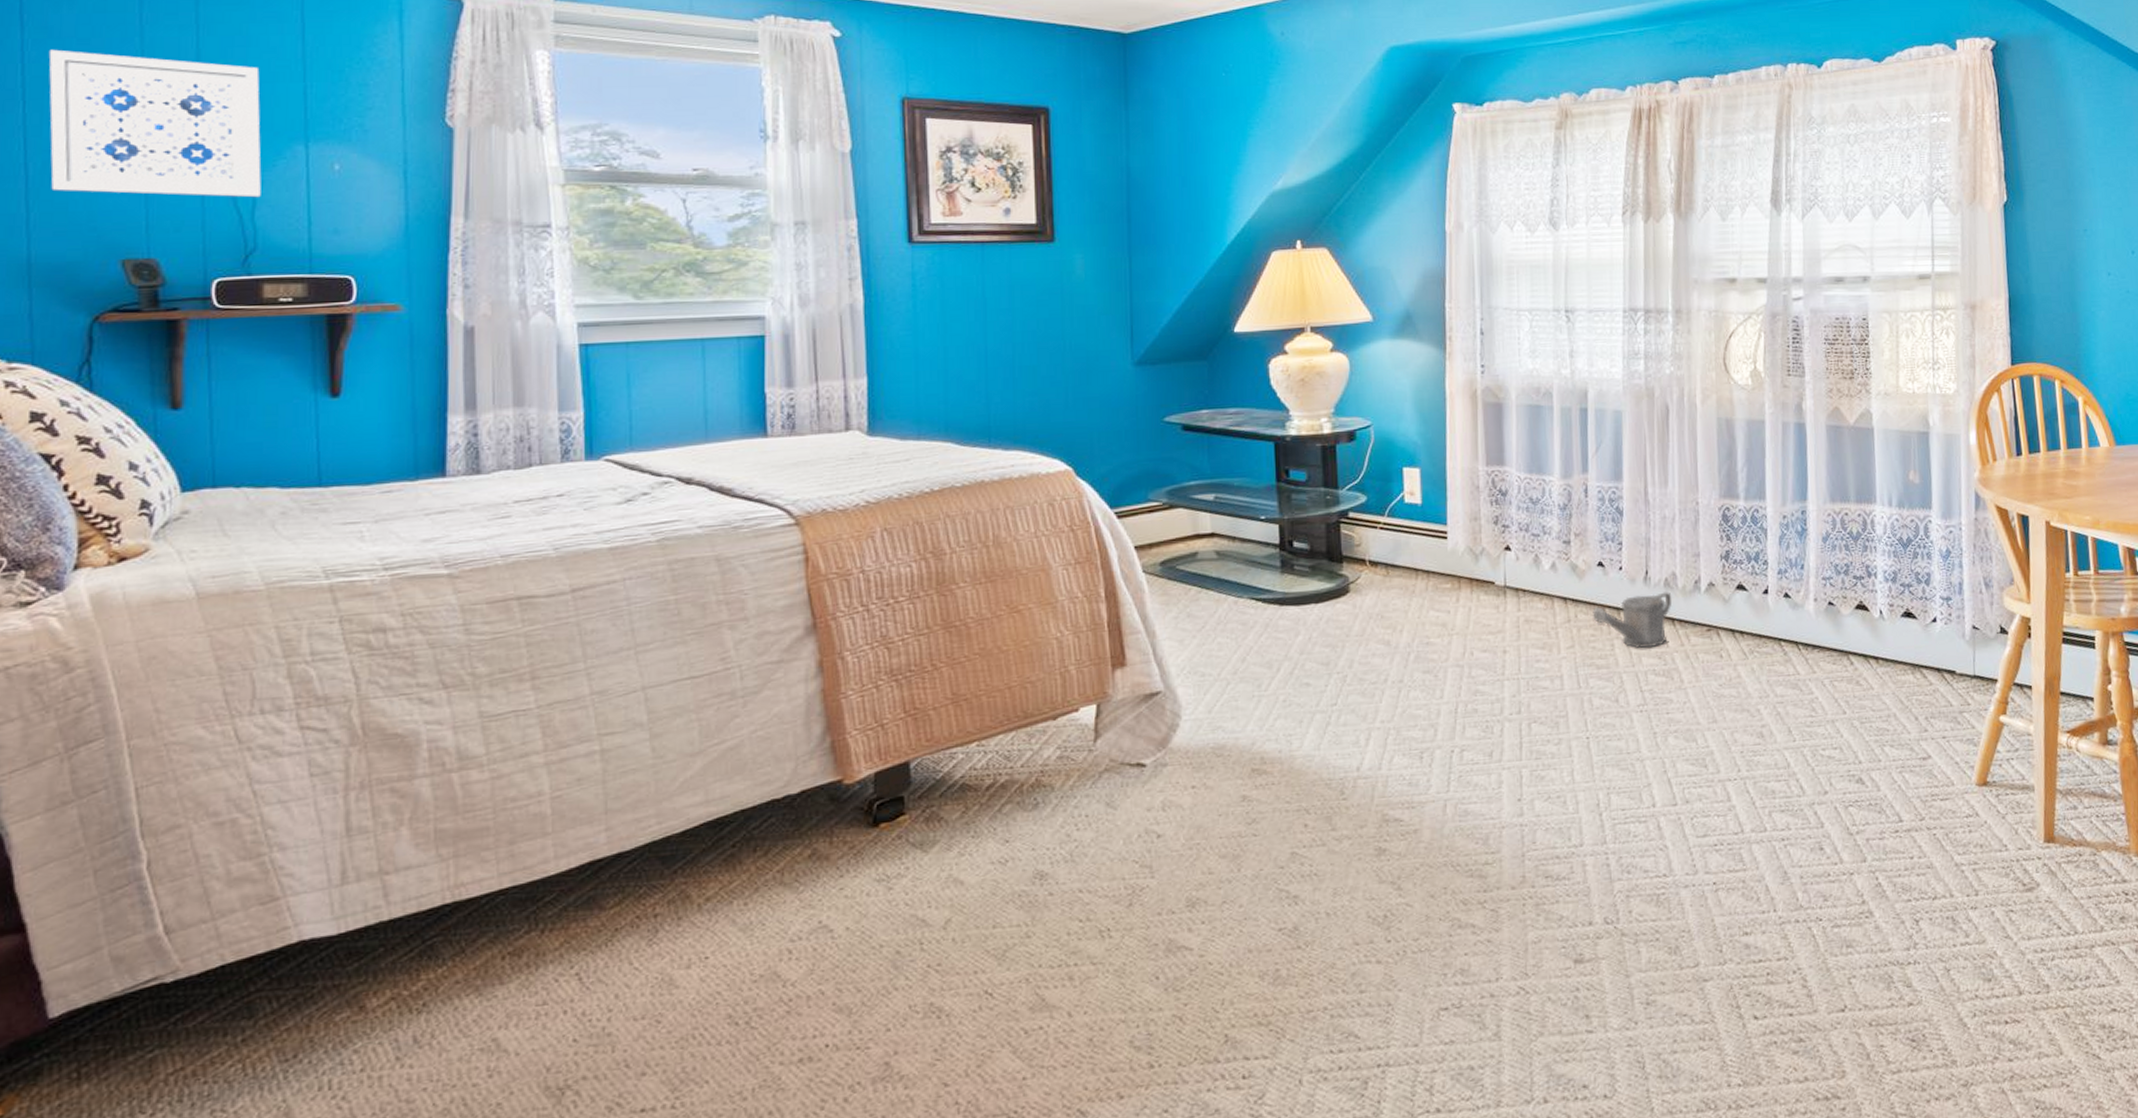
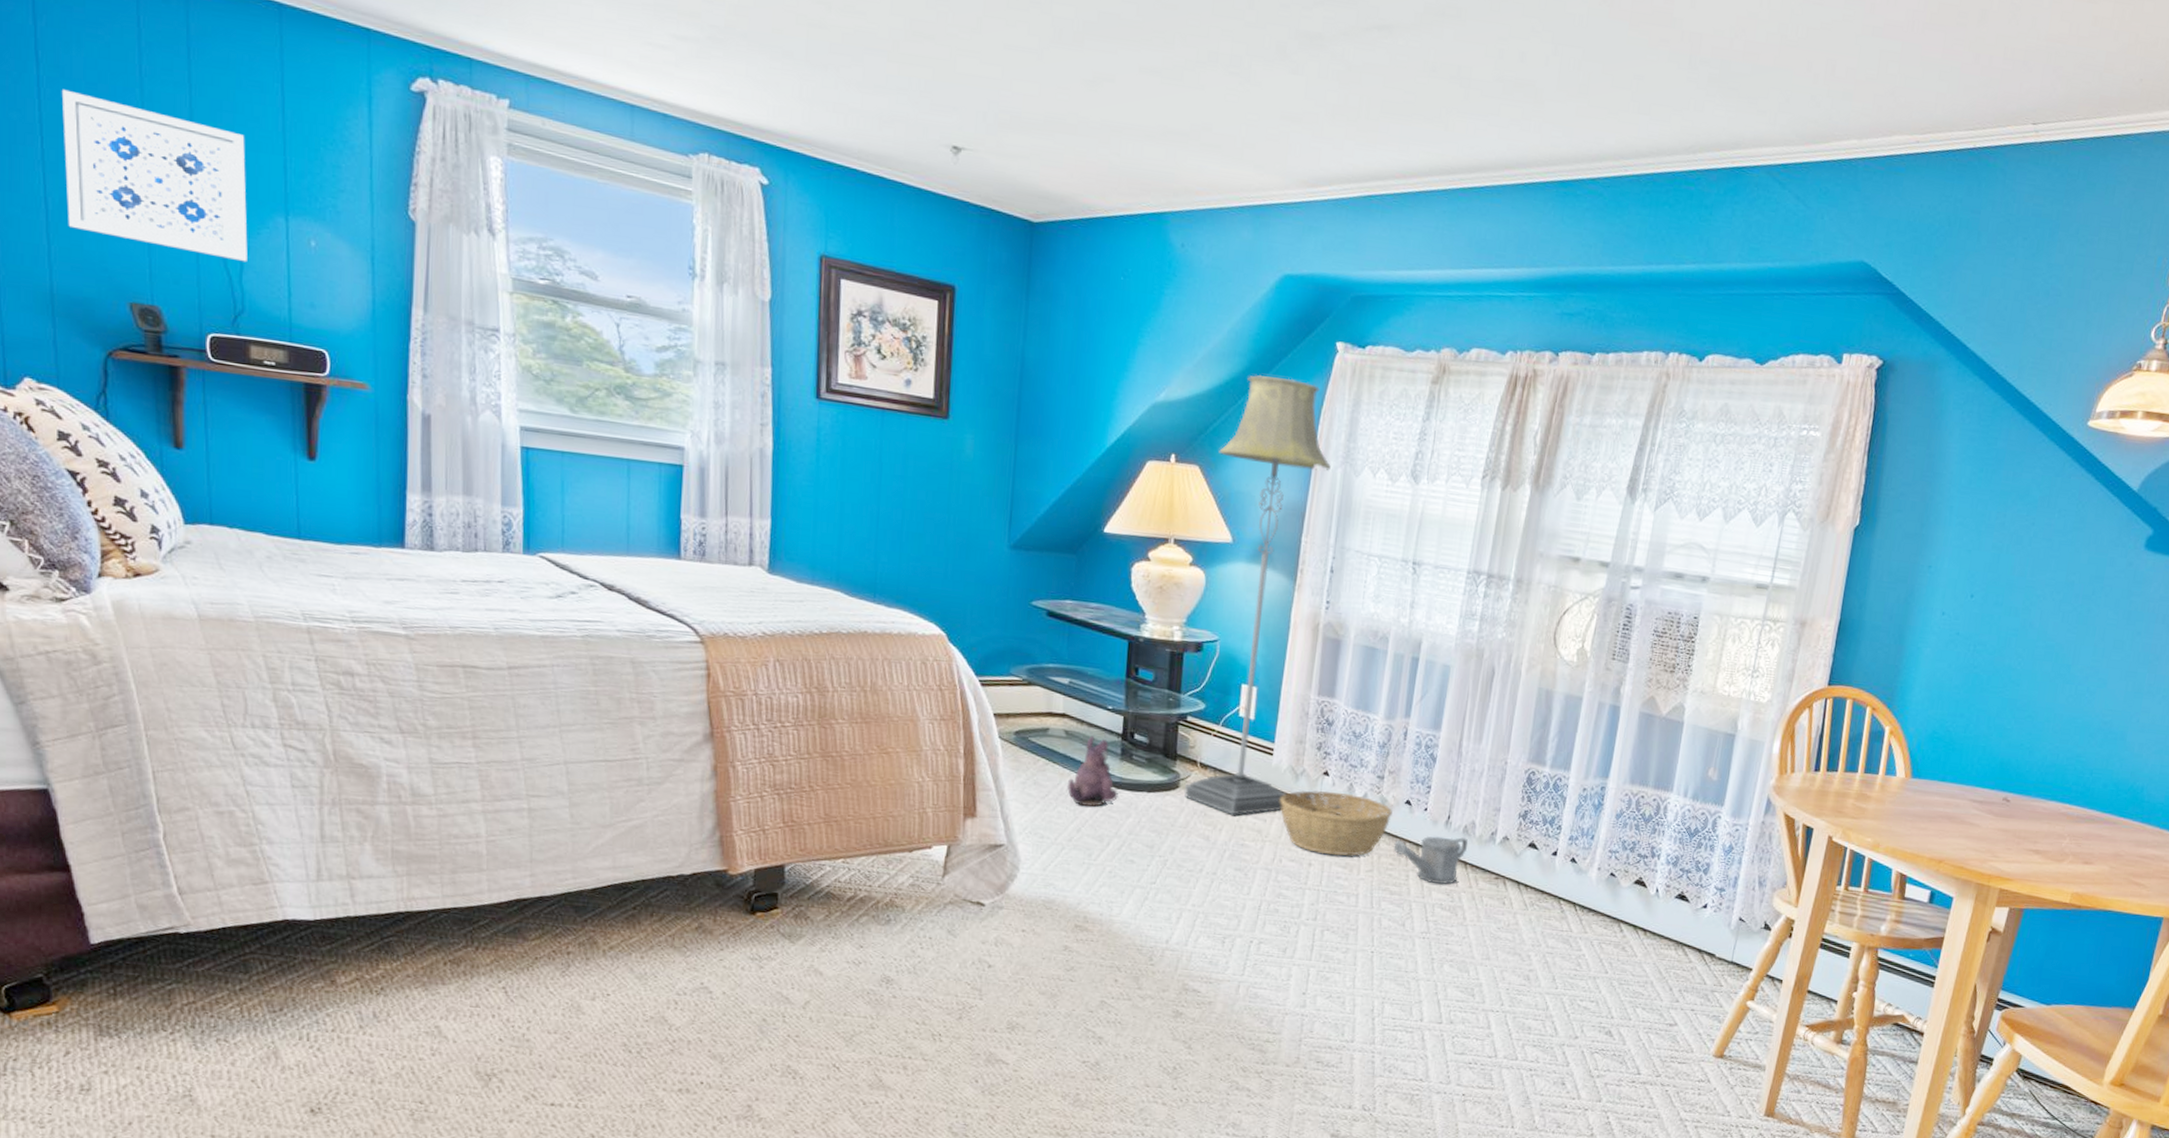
plush toy: none [1224,551,1283,632] -> present [1066,735,1118,807]
floor lamp: none [1346,146,1473,612] -> present [1184,375,1331,815]
basket: none [1462,566,1585,638] -> present [1280,790,1393,857]

